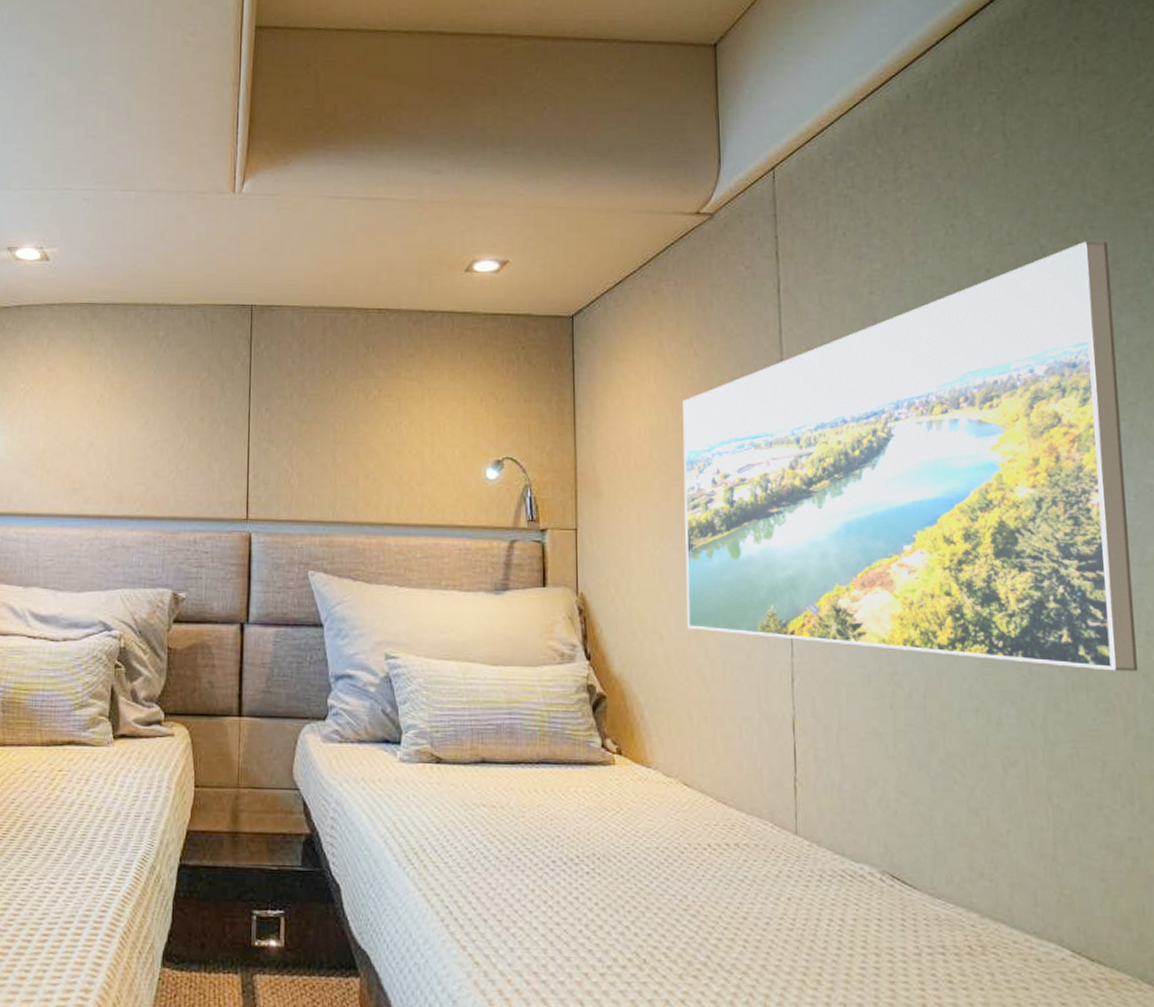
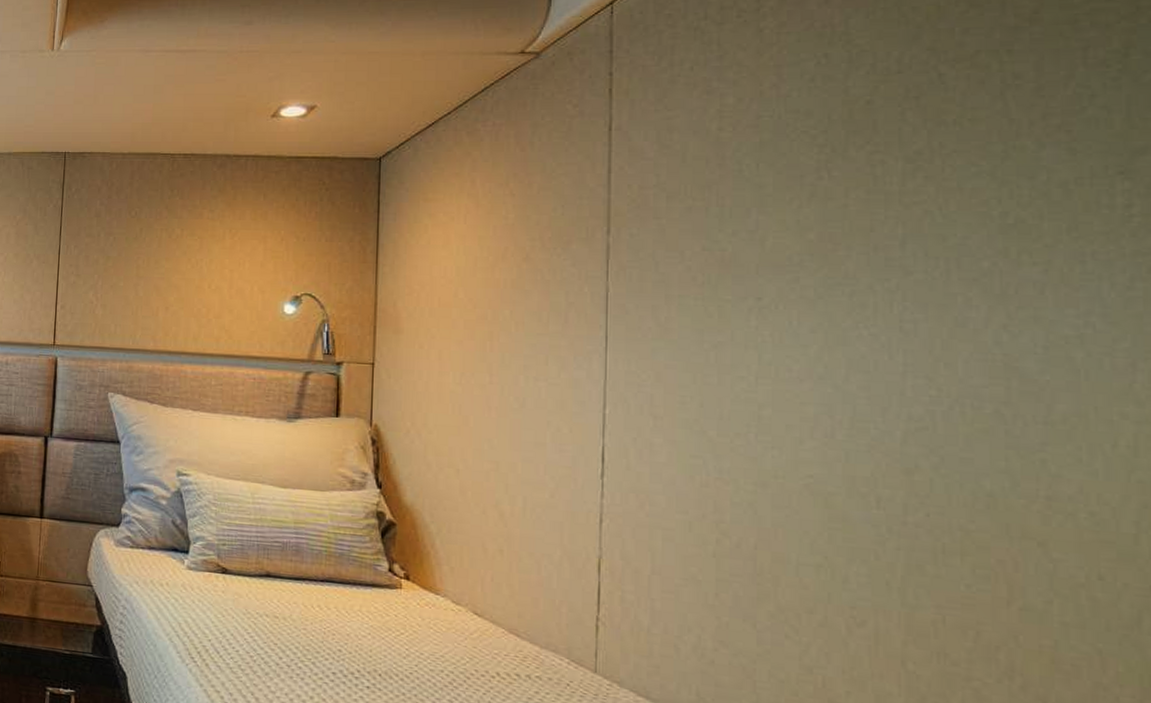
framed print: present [683,241,1138,672] -> none [487,66,1032,539]

